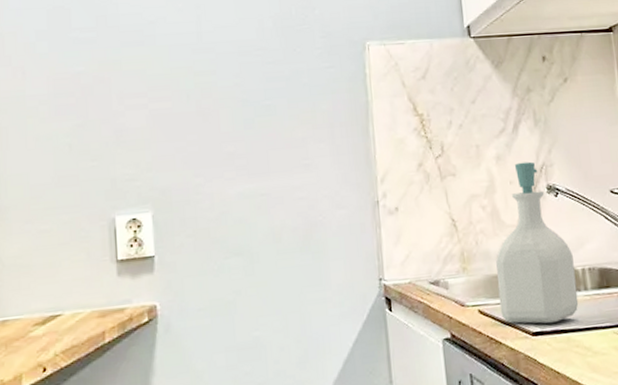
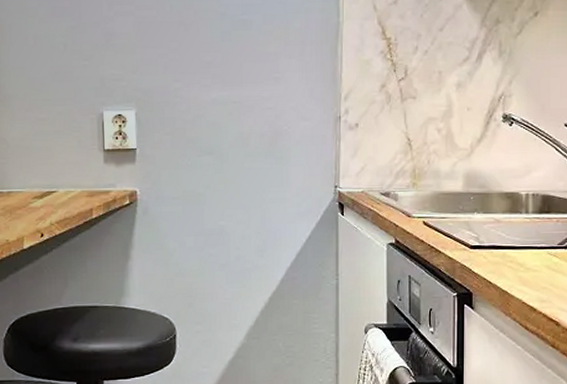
soap bottle: present [495,161,579,324] -> none [443,91,519,240]

